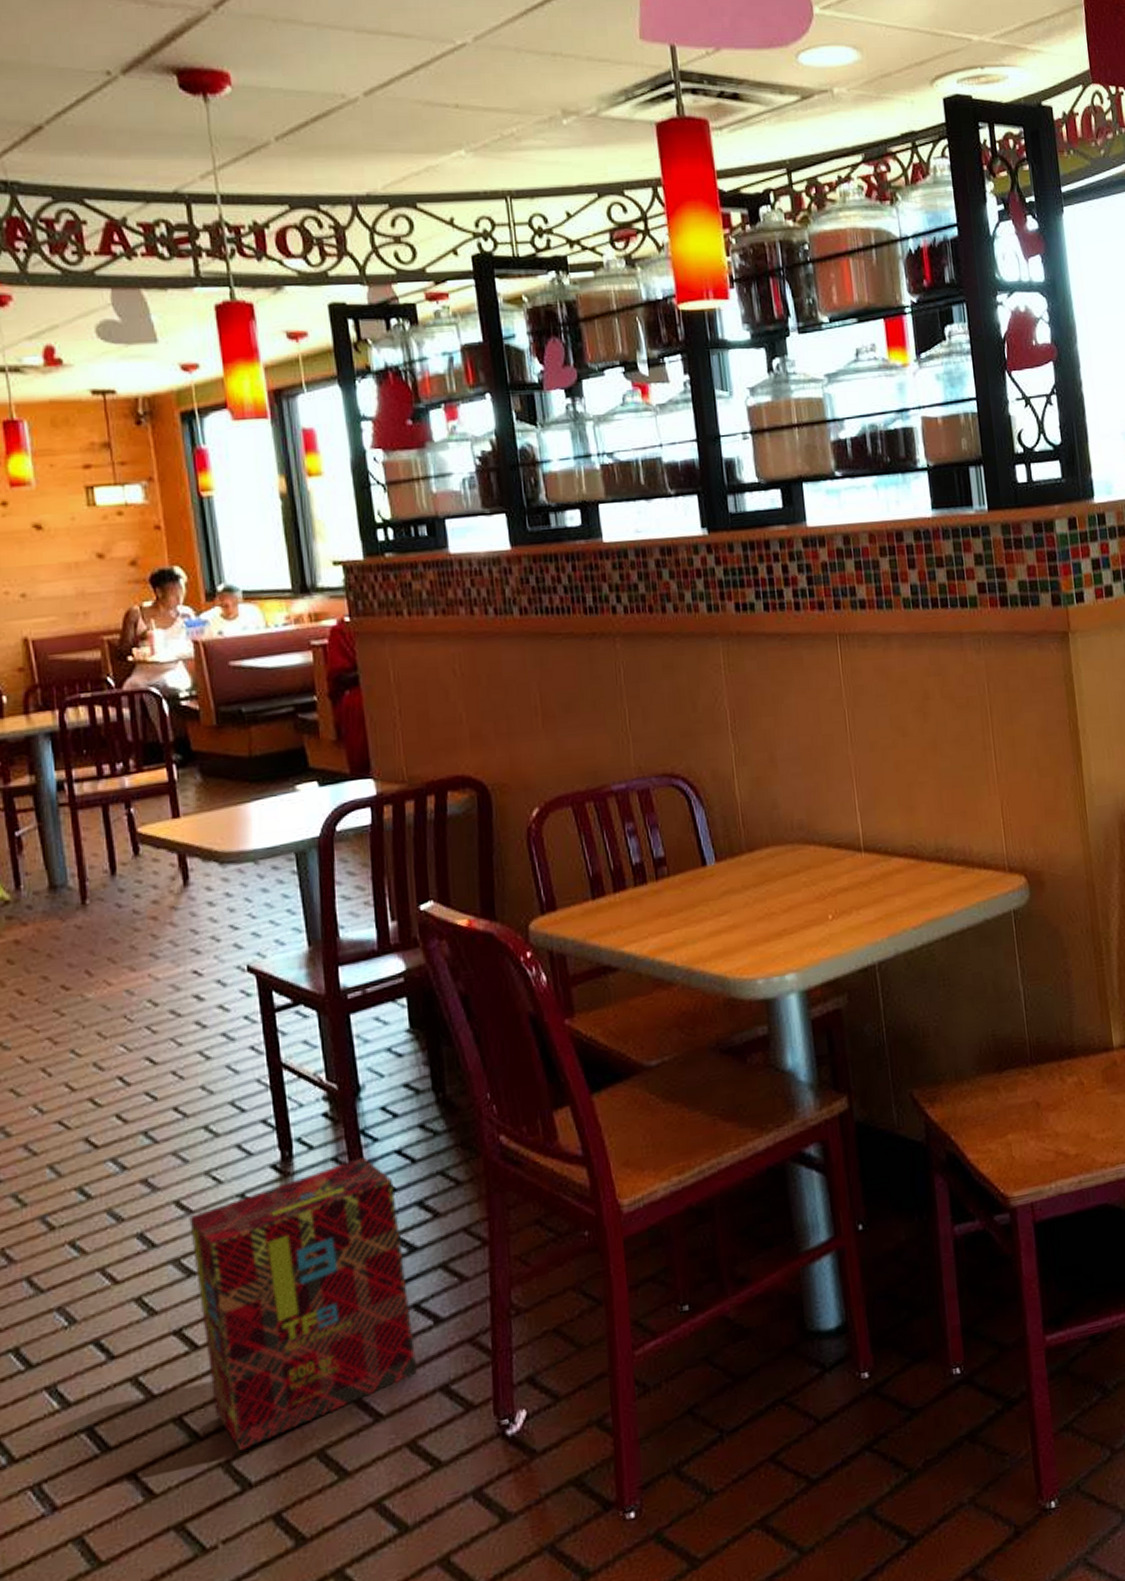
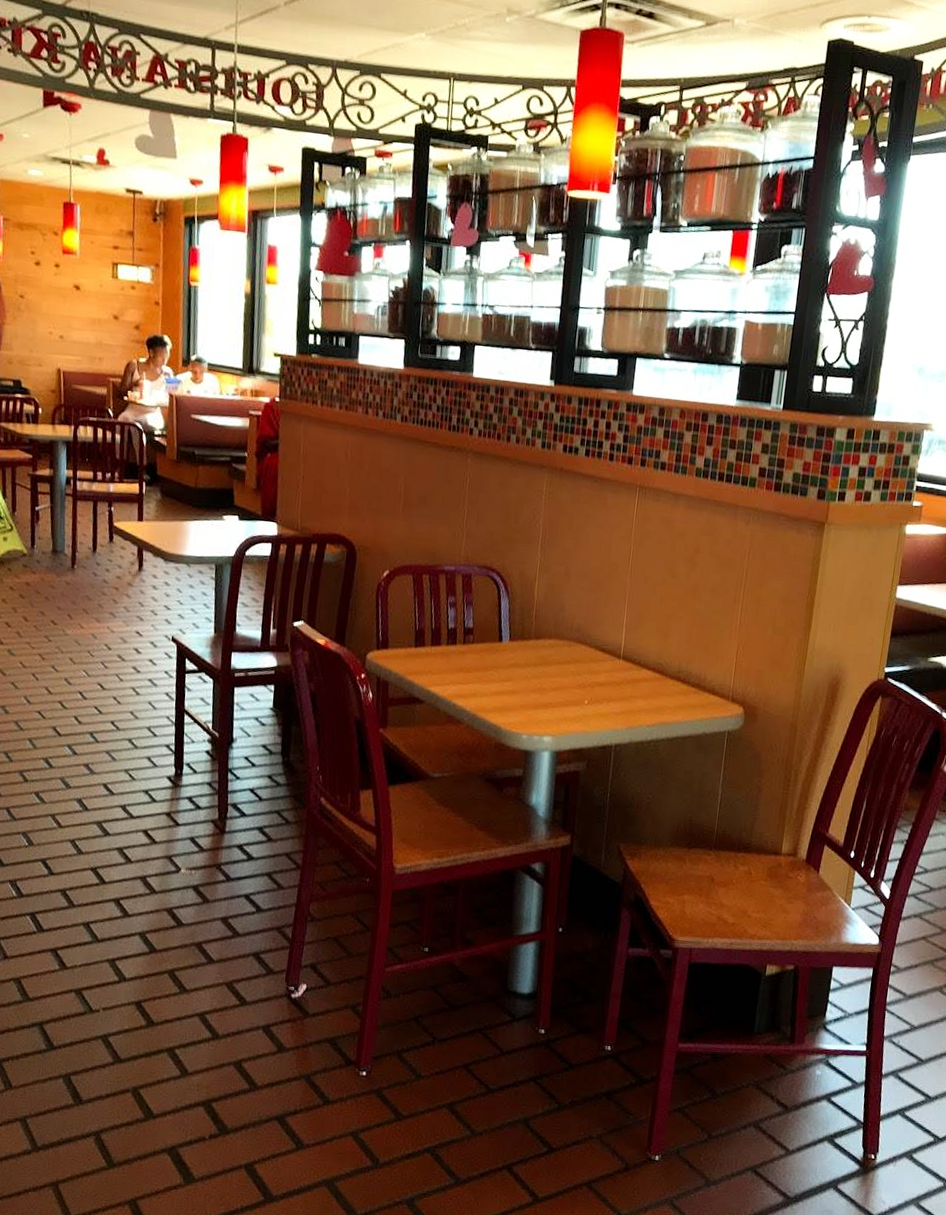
product box: present [189,1157,417,1451] -> none [109,787,245,956]

